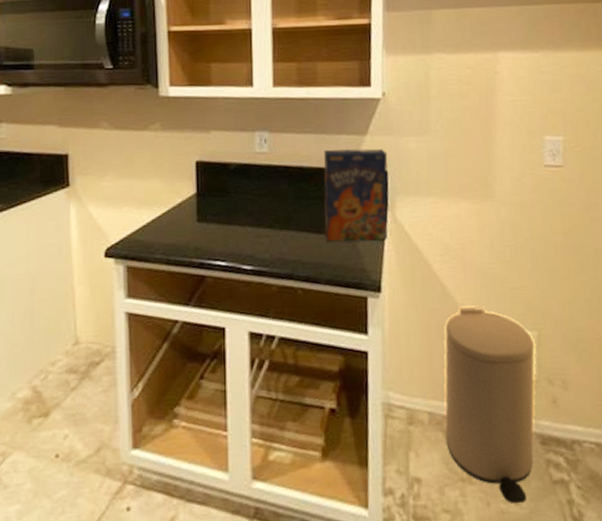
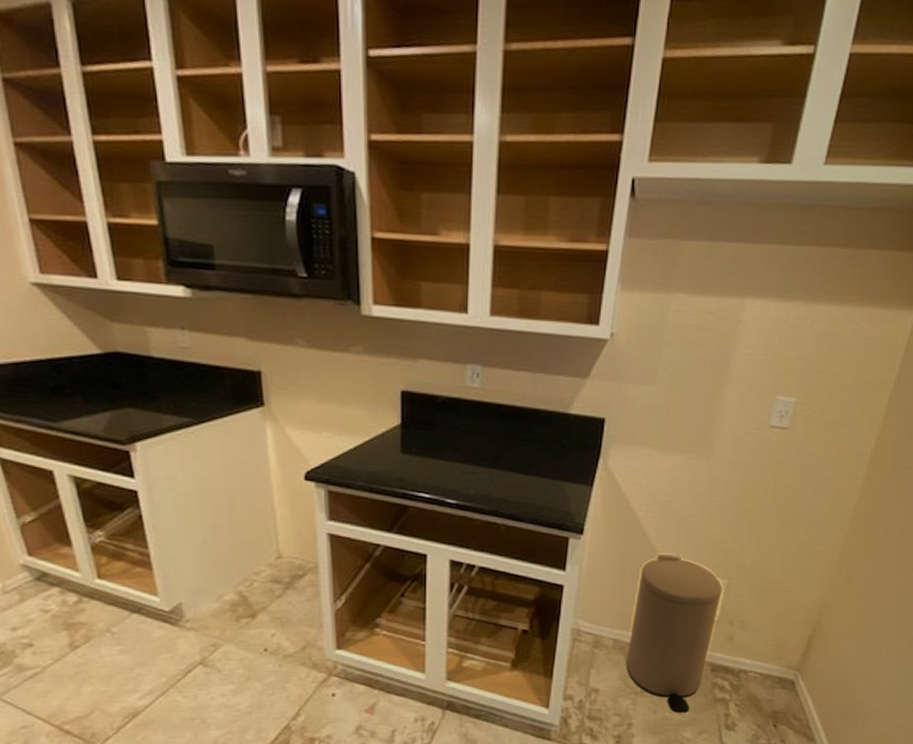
cereal box: present [323,148,388,242] -> none [533,390,608,486]

